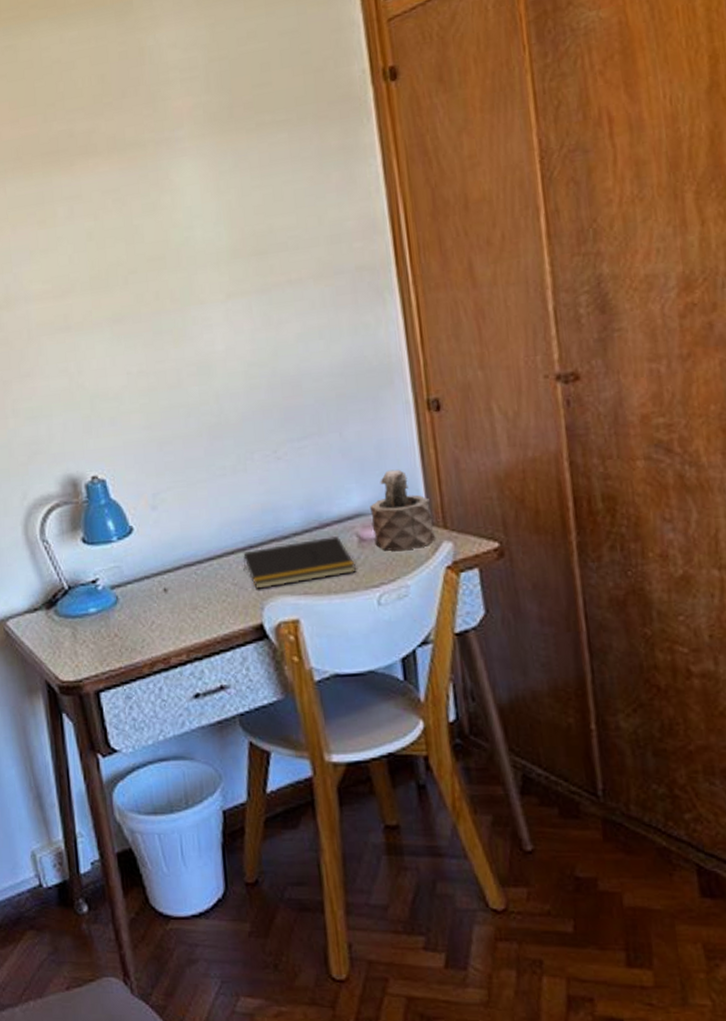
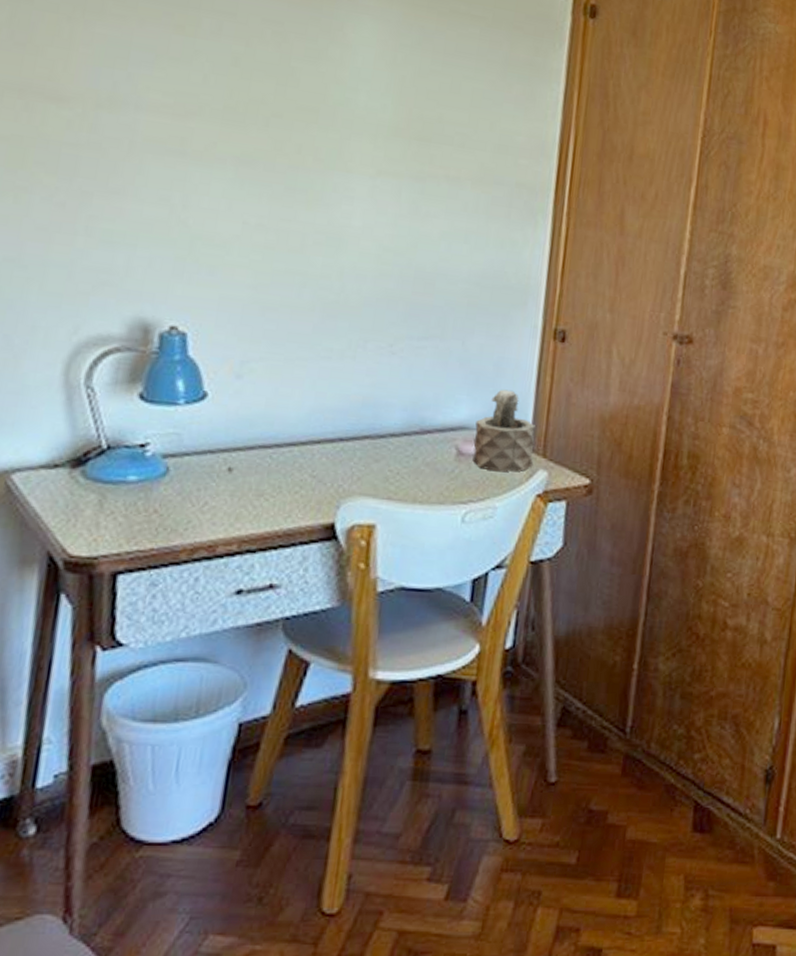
notepad: present [243,536,356,589] -> none [326,443,448,487]

